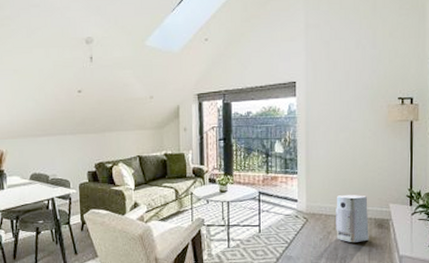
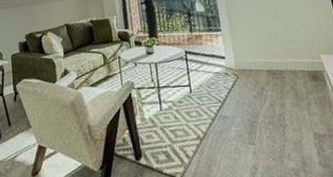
air purifier: present [336,195,369,243] -> none [264,47,306,98]

